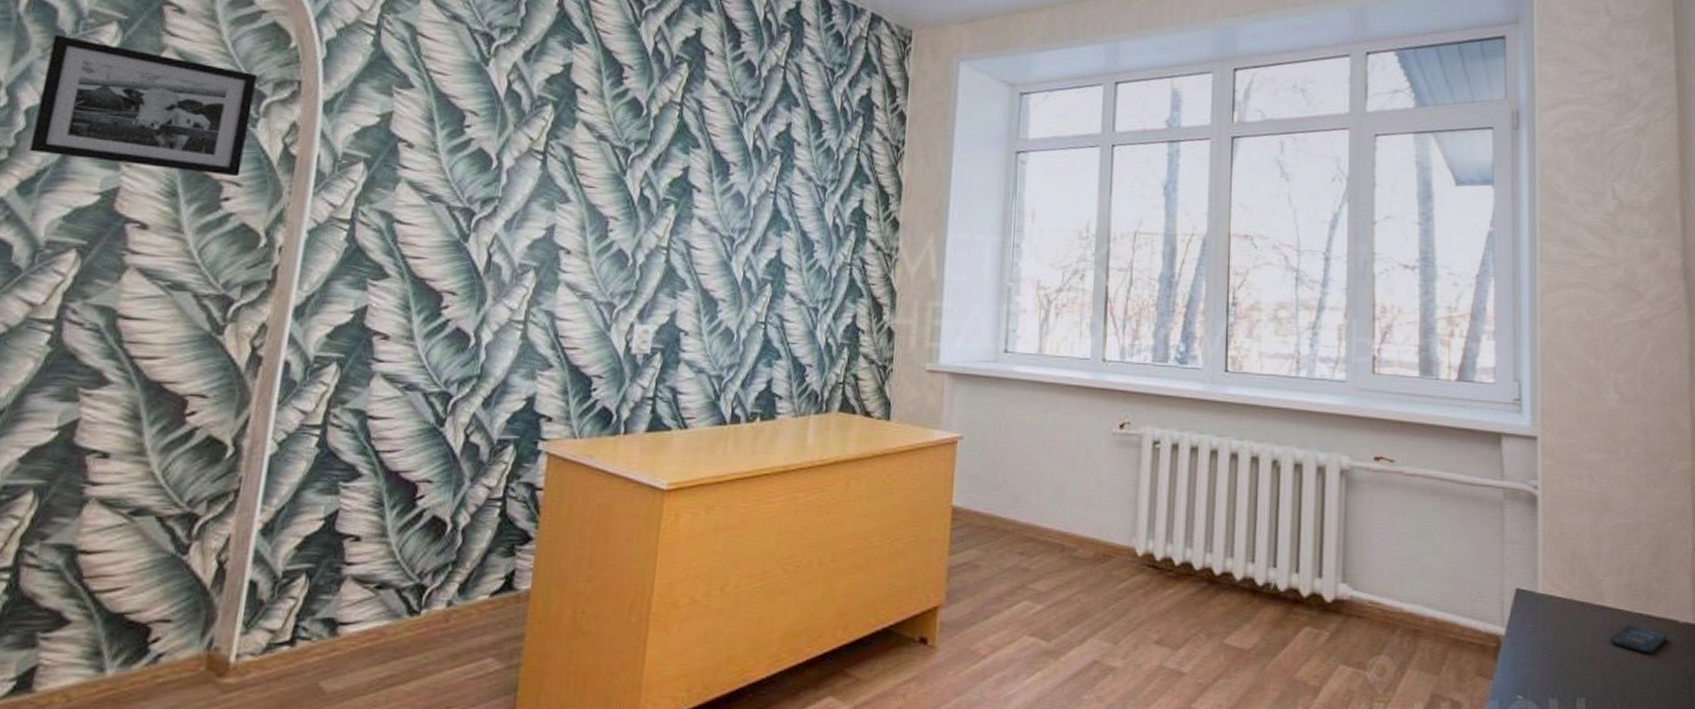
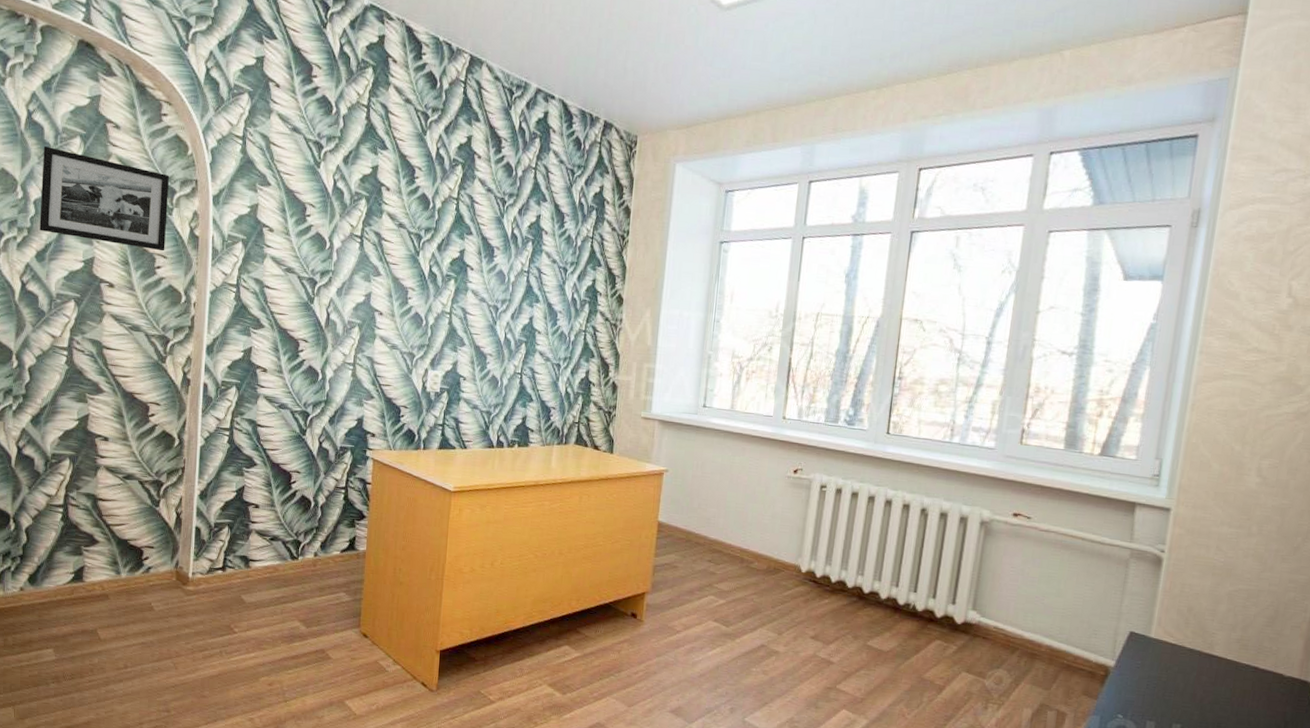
smartphone: present [1609,625,1667,654] -> none [1213,672,1270,698]

